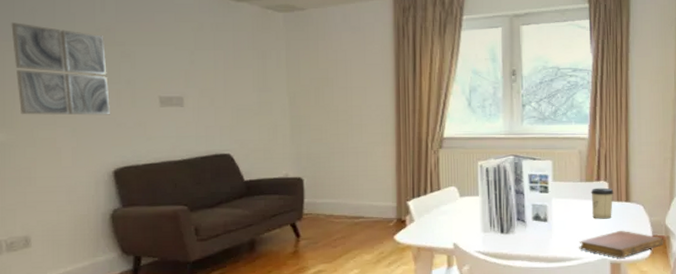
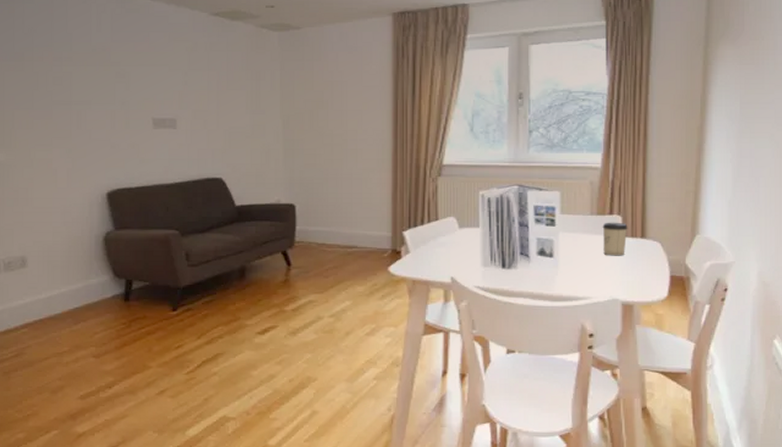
wall art: present [11,22,110,116] -> none [11,42,104,137]
notebook: present [579,231,664,258] -> none [587,270,683,299]

